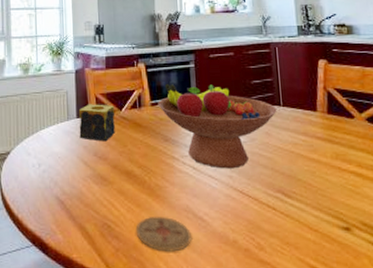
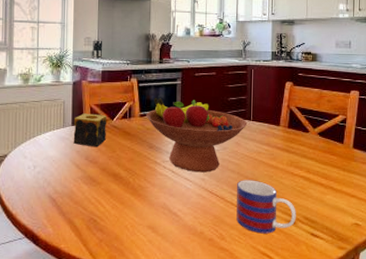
coaster: present [135,216,193,252] -> none [118,212,167,242]
mug: none [272,177,351,243] -> present [236,180,296,234]

